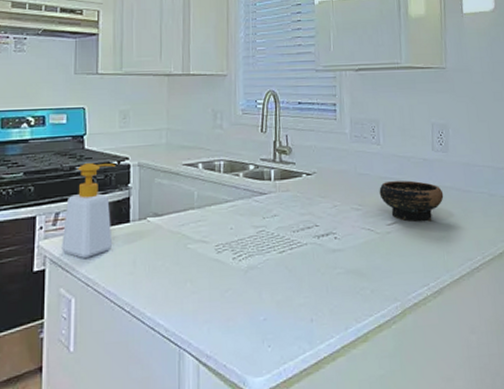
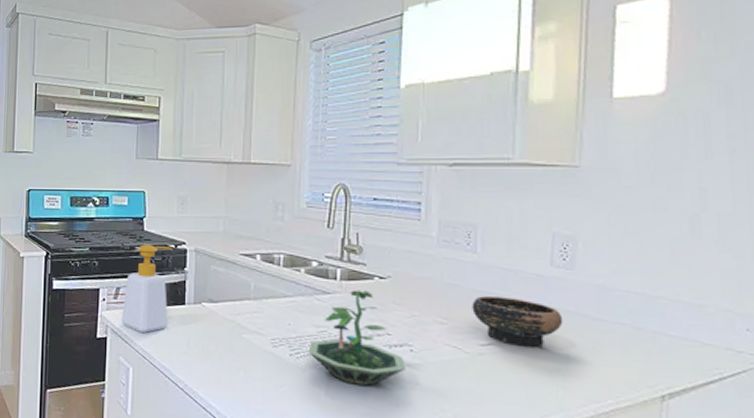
terrarium: none [249,187,332,279] -> present [308,290,406,387]

